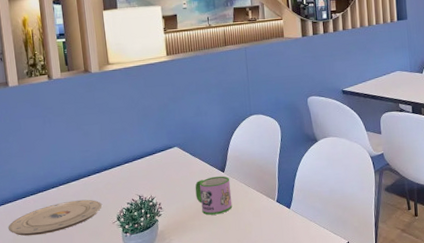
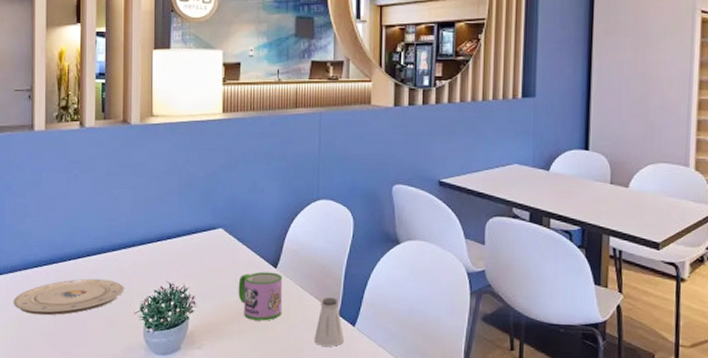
saltshaker: none [259,189,284,227] -> present [314,298,345,346]

